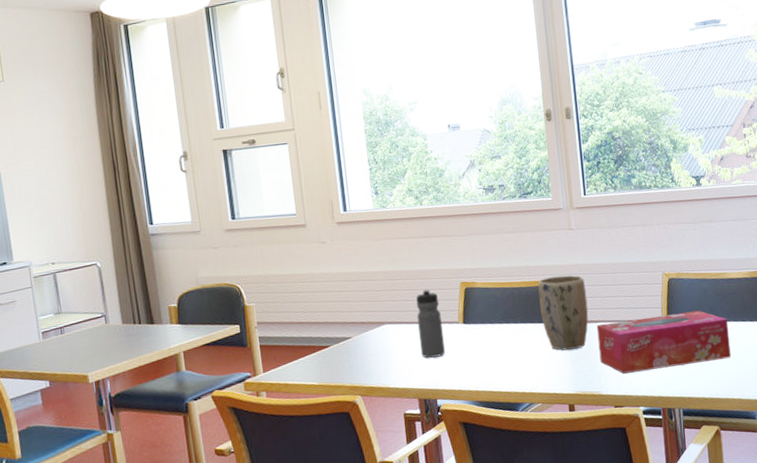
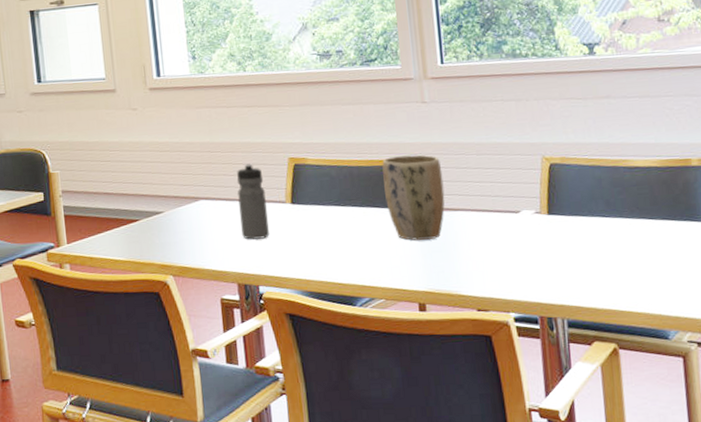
tissue box: present [596,310,731,374] -> none [455,203,634,272]

